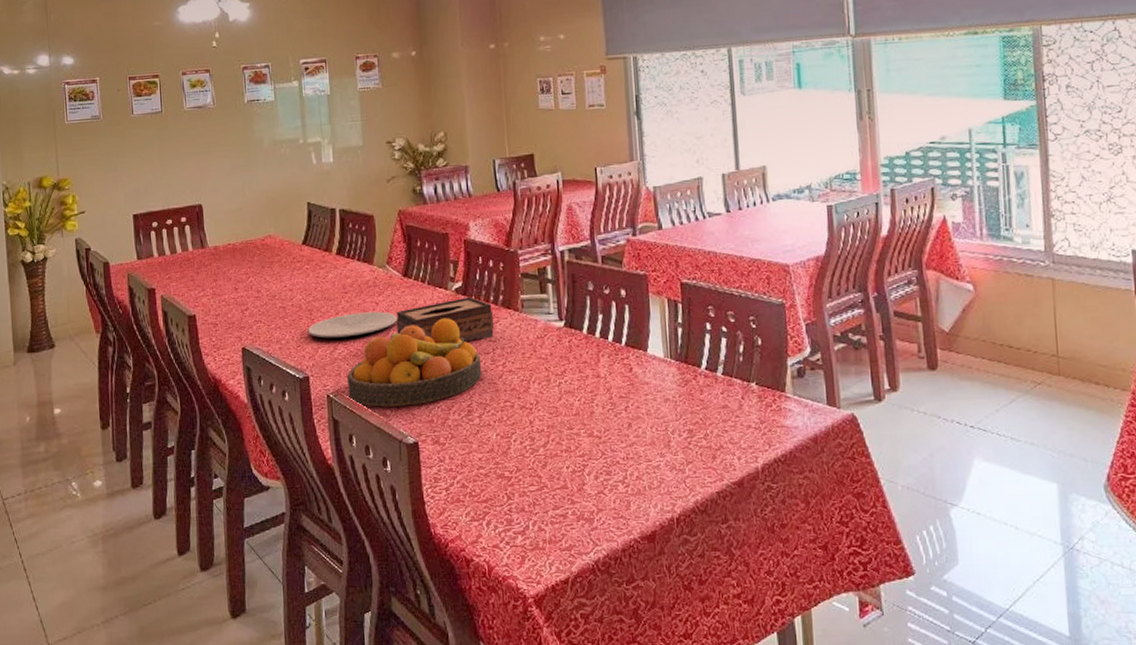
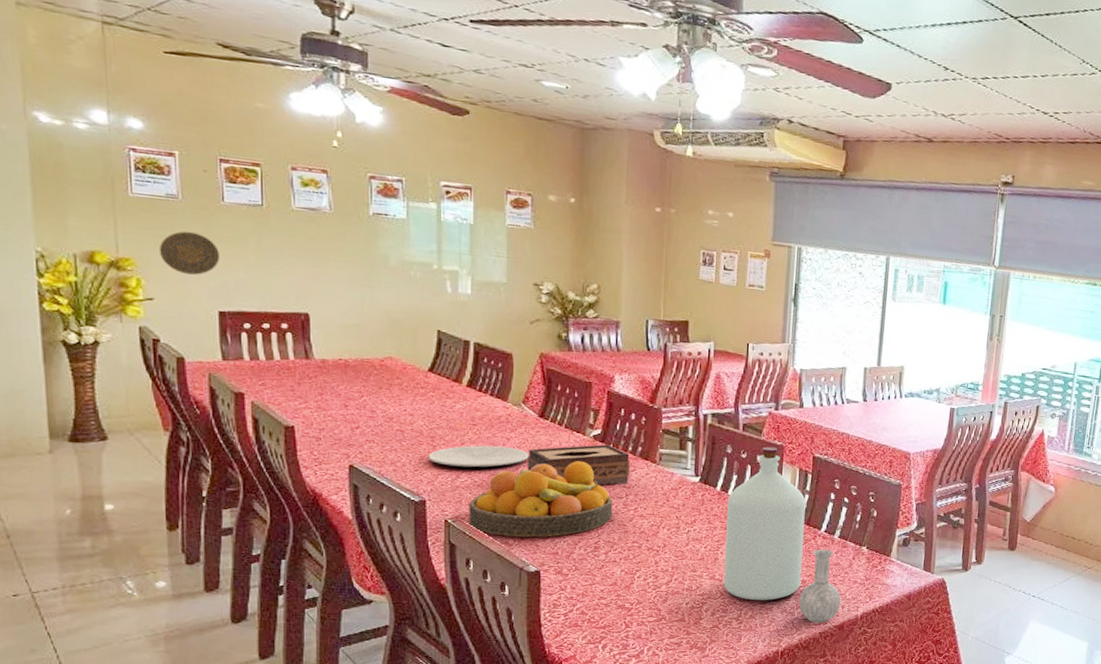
decorative plate: none [87,146,132,185] -> present [158,231,220,275]
bottle: none [595,277,737,480] -> present [723,446,842,623]

